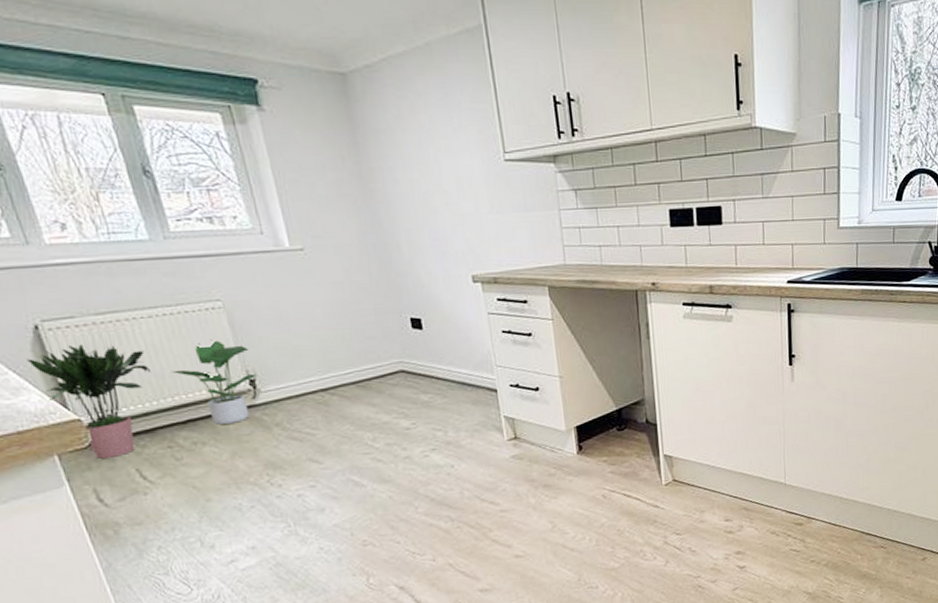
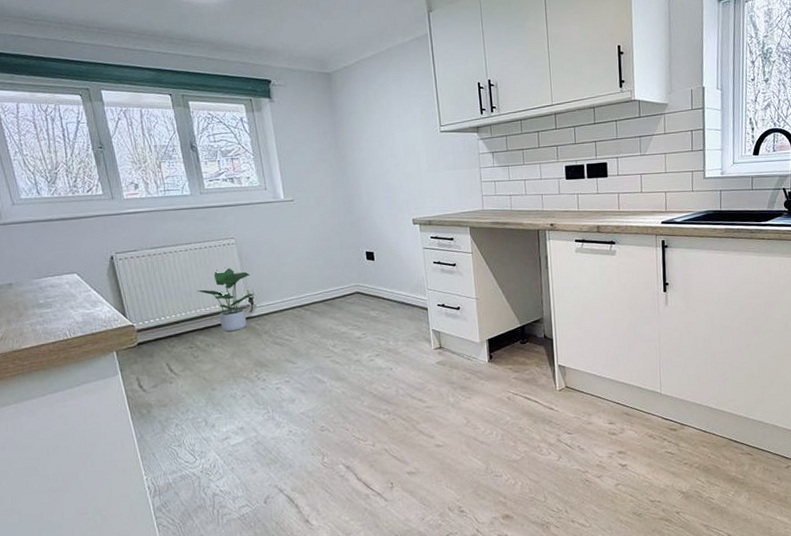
potted plant: present [27,344,150,459] -> none [104,270,183,355]

